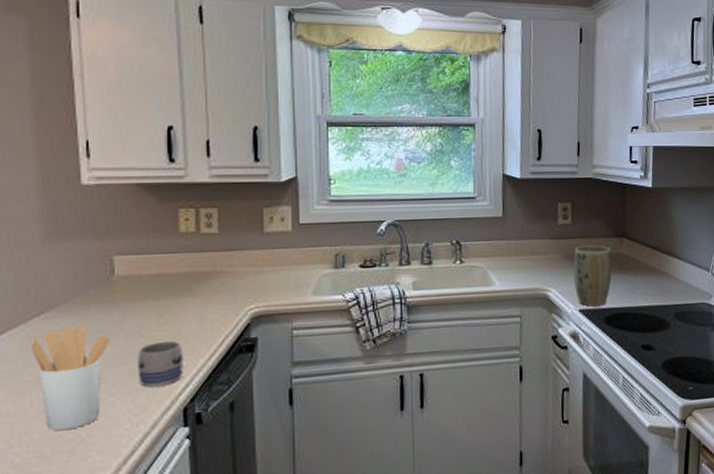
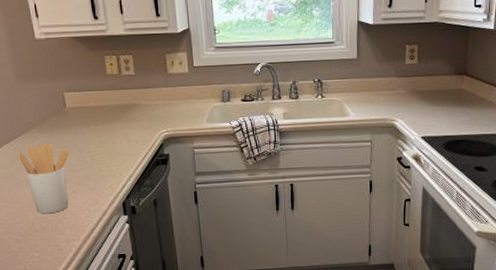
mug: present [138,340,183,387] -> none [88,154,120,187]
plant pot: present [573,245,612,307] -> none [418,82,452,134]

